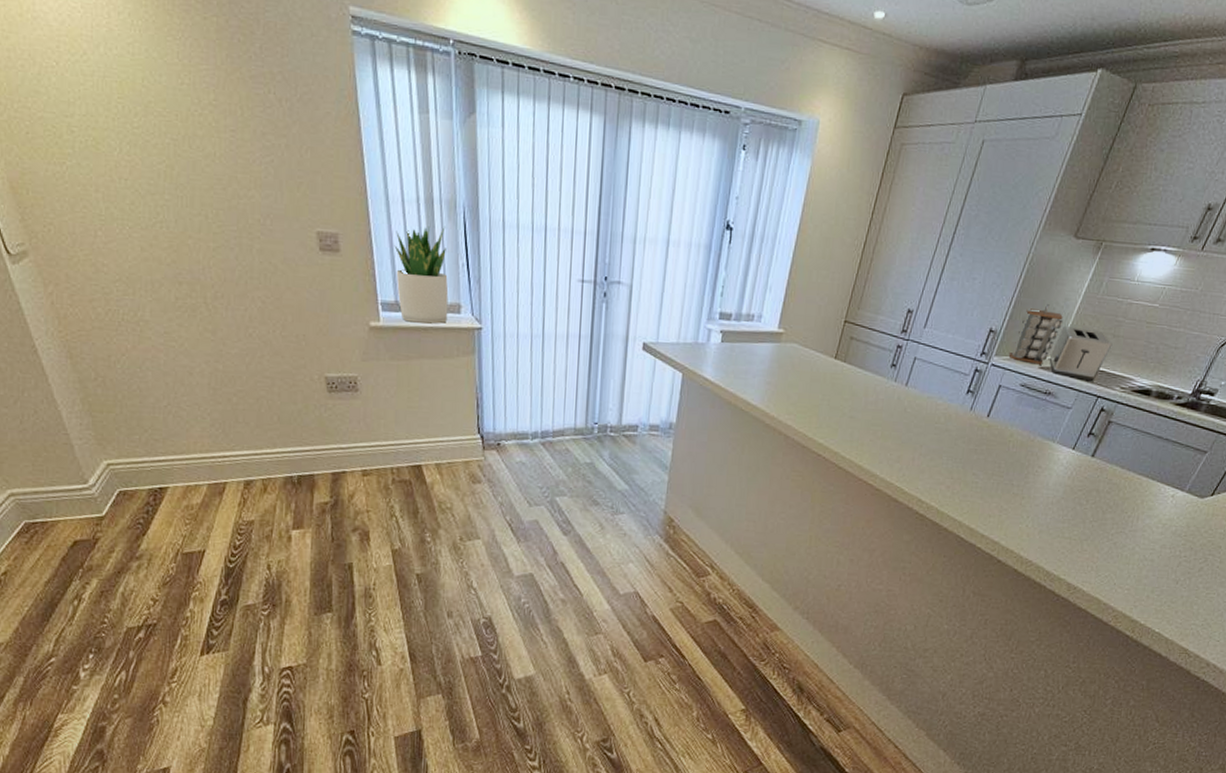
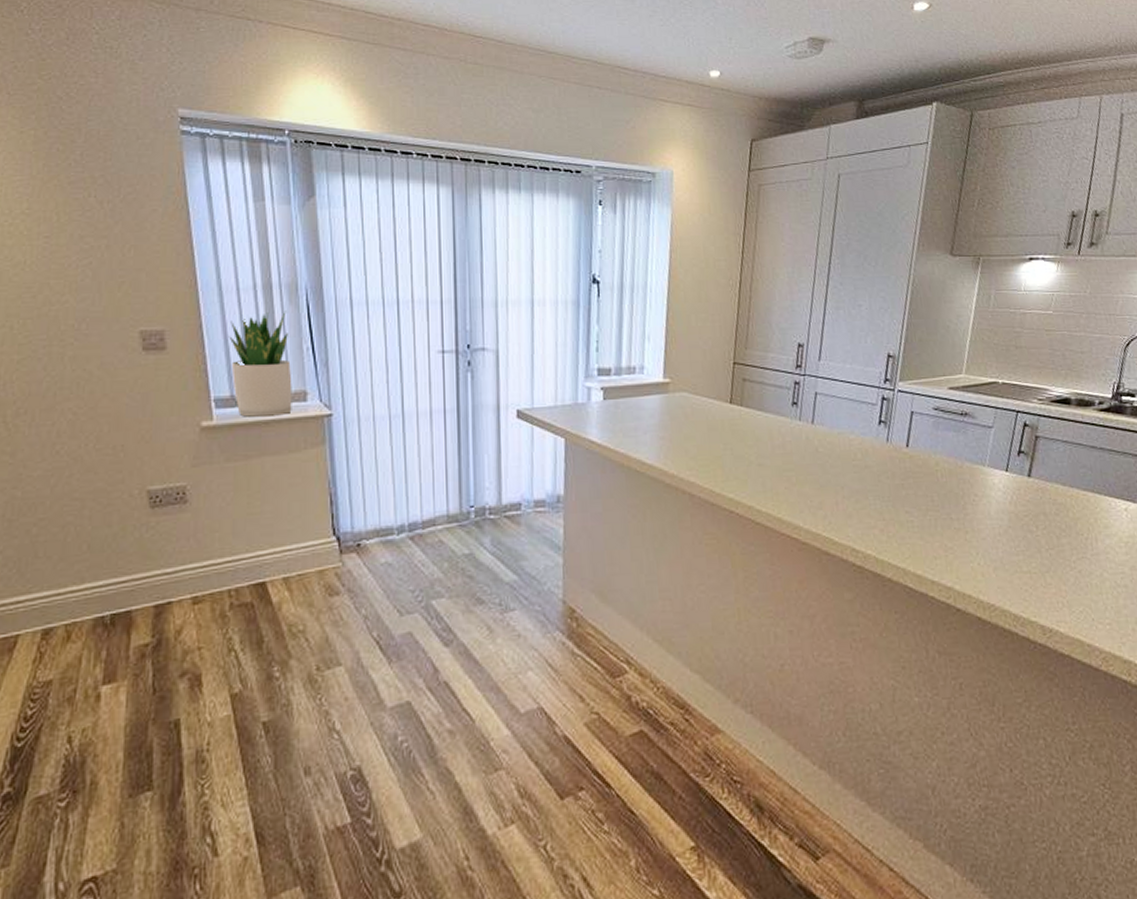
spice rack: present [1008,304,1063,365] -> none [913,323,961,386]
toaster: present [1049,325,1112,382] -> none [956,342,1017,397]

